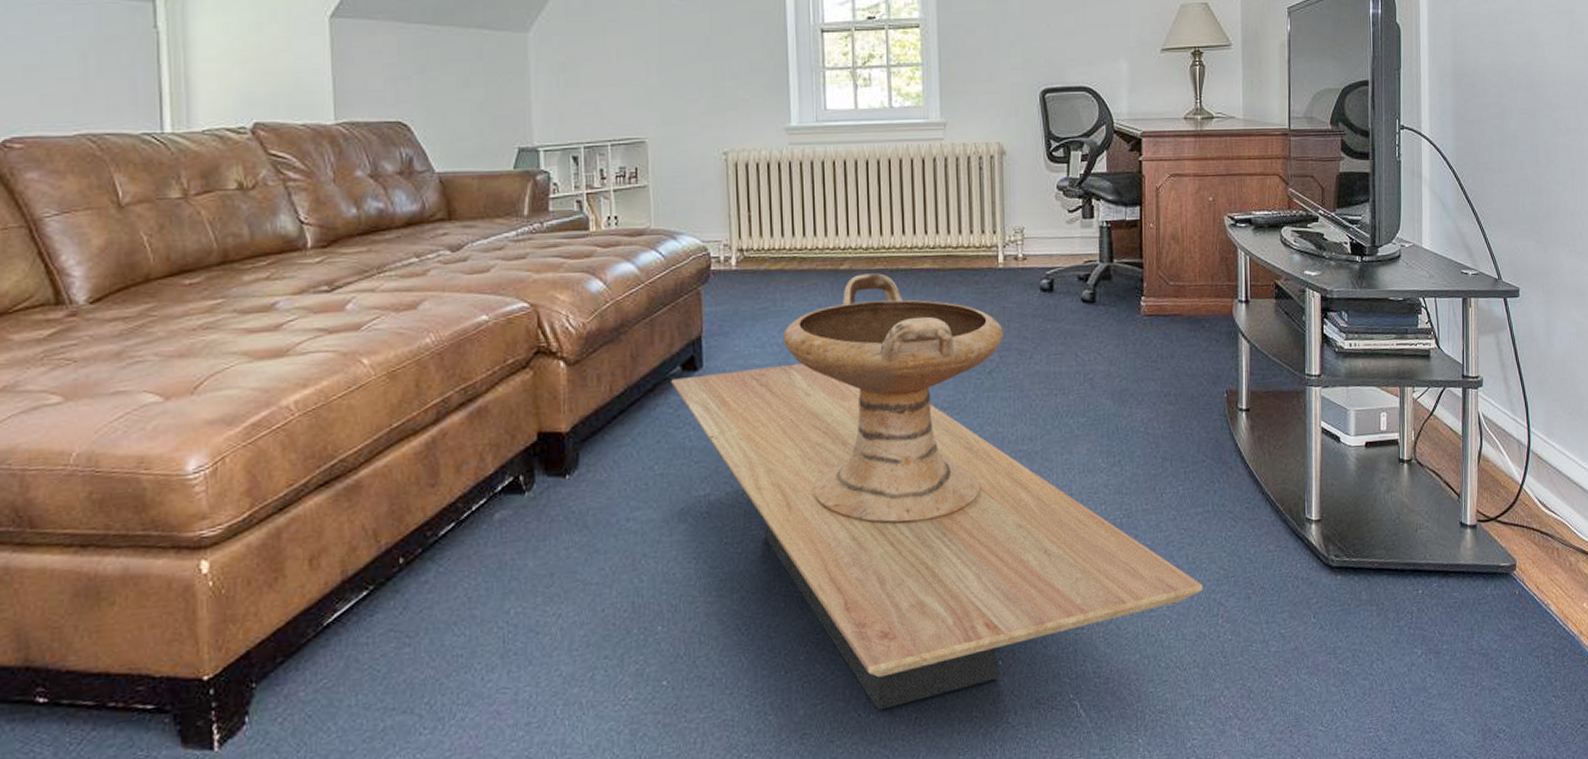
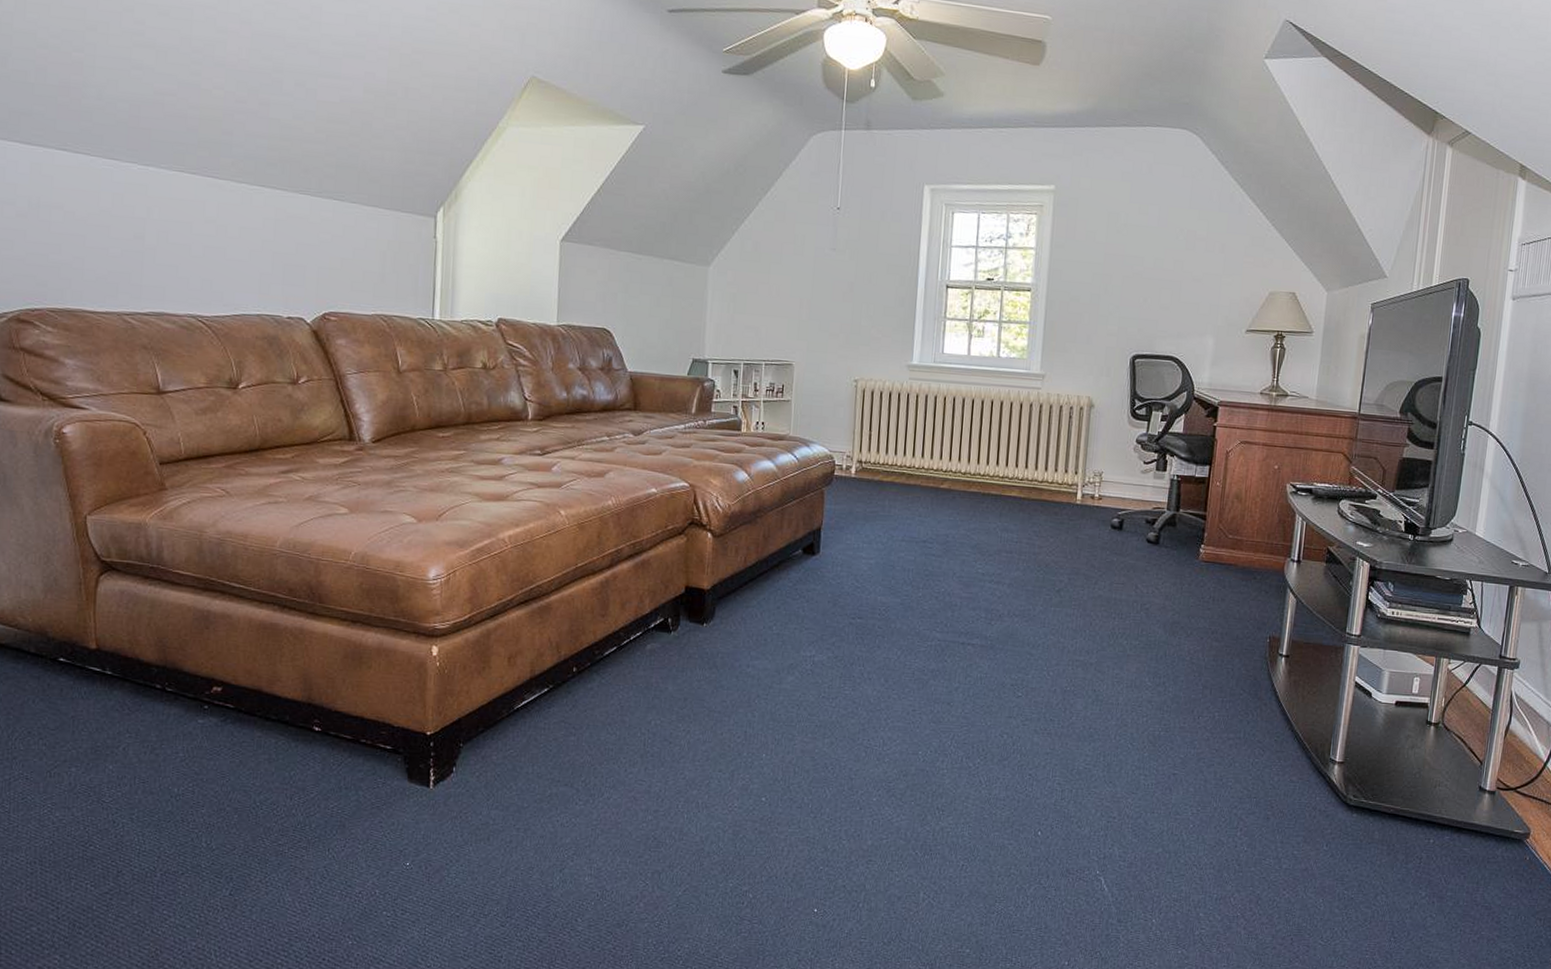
coffee table: present [671,363,1203,711] -> none [793,559,1227,853]
decorative bowl: present [783,273,1003,524] -> none [887,494,1074,706]

